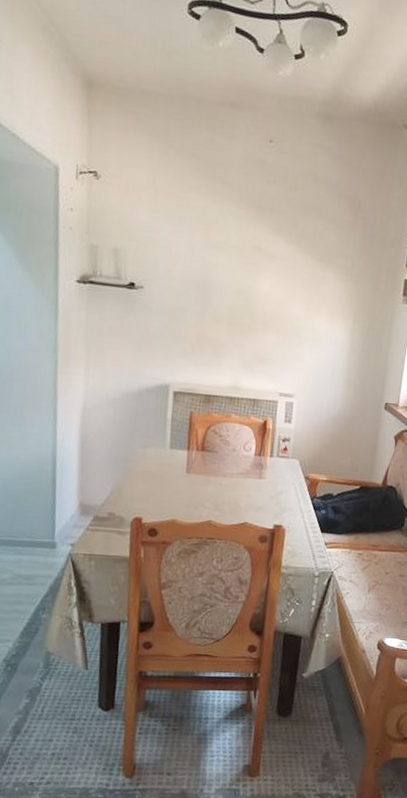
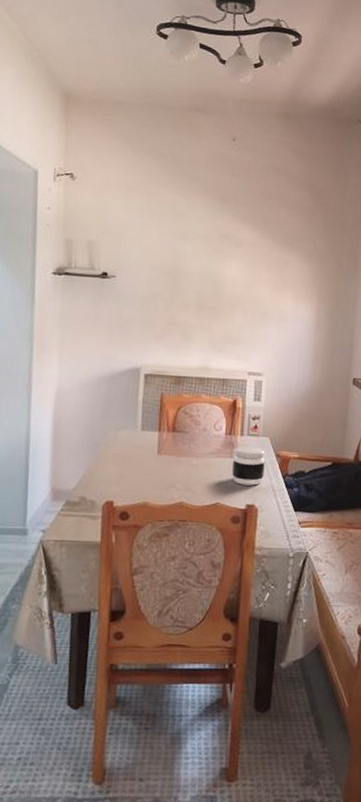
jar: none [260,467,294,507] -> present [231,445,265,486]

